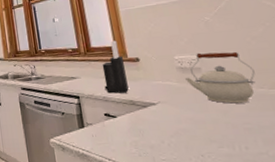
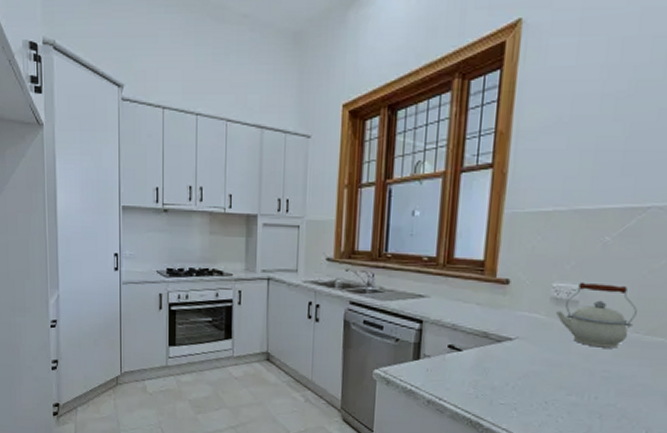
knife block: present [102,40,129,94] -> none [457,252,490,324]

